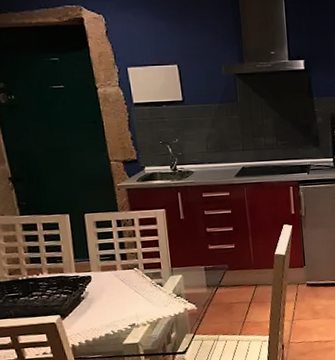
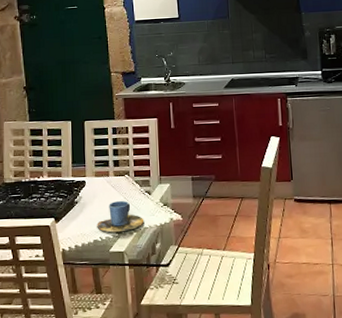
cup: none [107,293,158,326] -> present [97,200,144,233]

